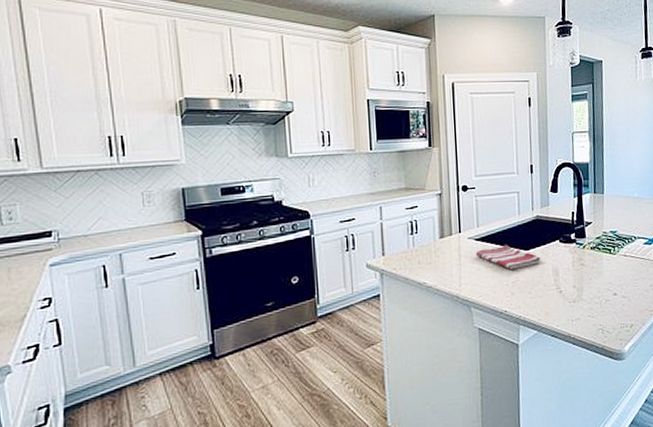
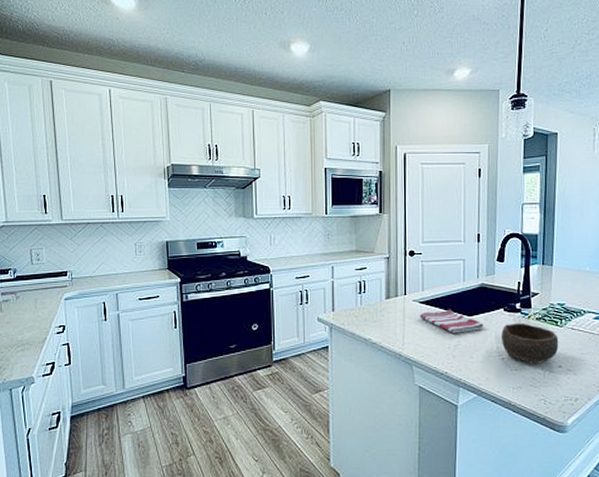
bowl: none [558,253,613,295] -> present [501,323,559,364]

